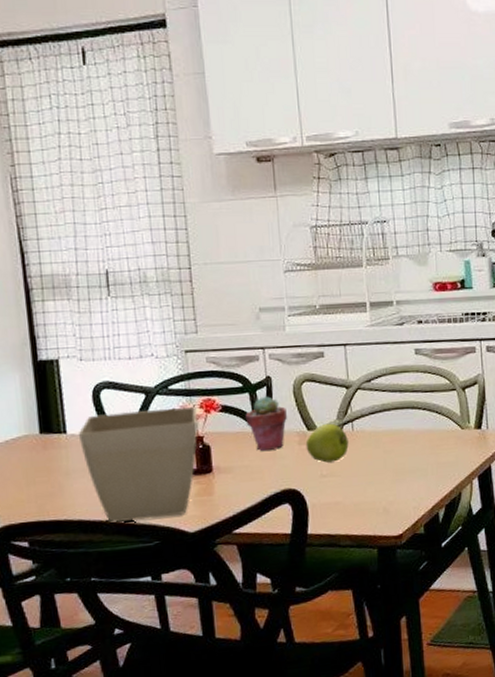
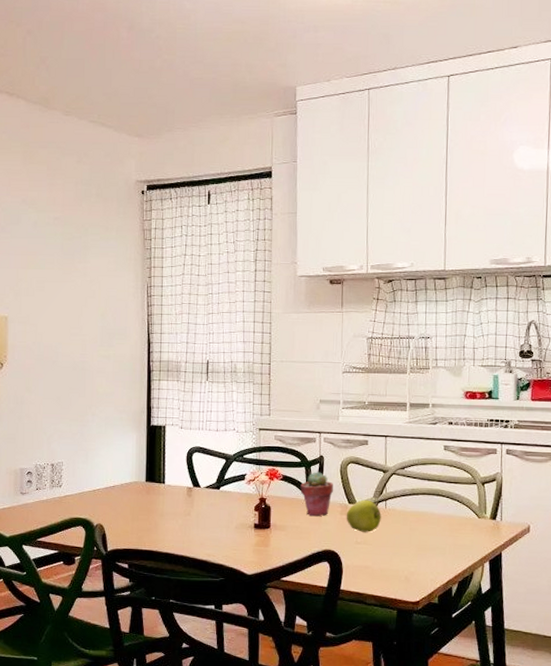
flower pot: present [78,406,198,523] -> none [173,471,264,560]

